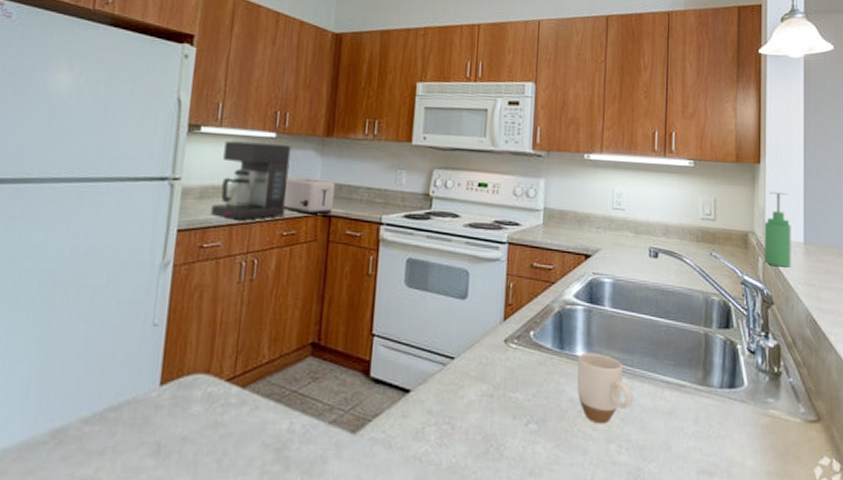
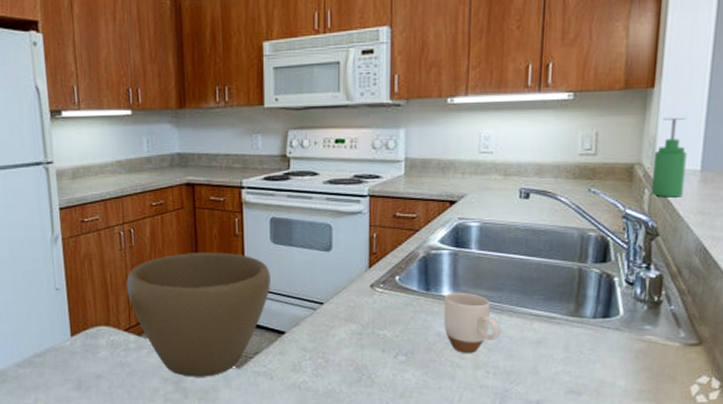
coffee maker: present [211,140,292,220] -> none [85,120,151,195]
bowl: none [238,291,401,444] -> present [126,252,271,377]
toaster: present [283,177,336,215] -> none [148,150,195,185]

